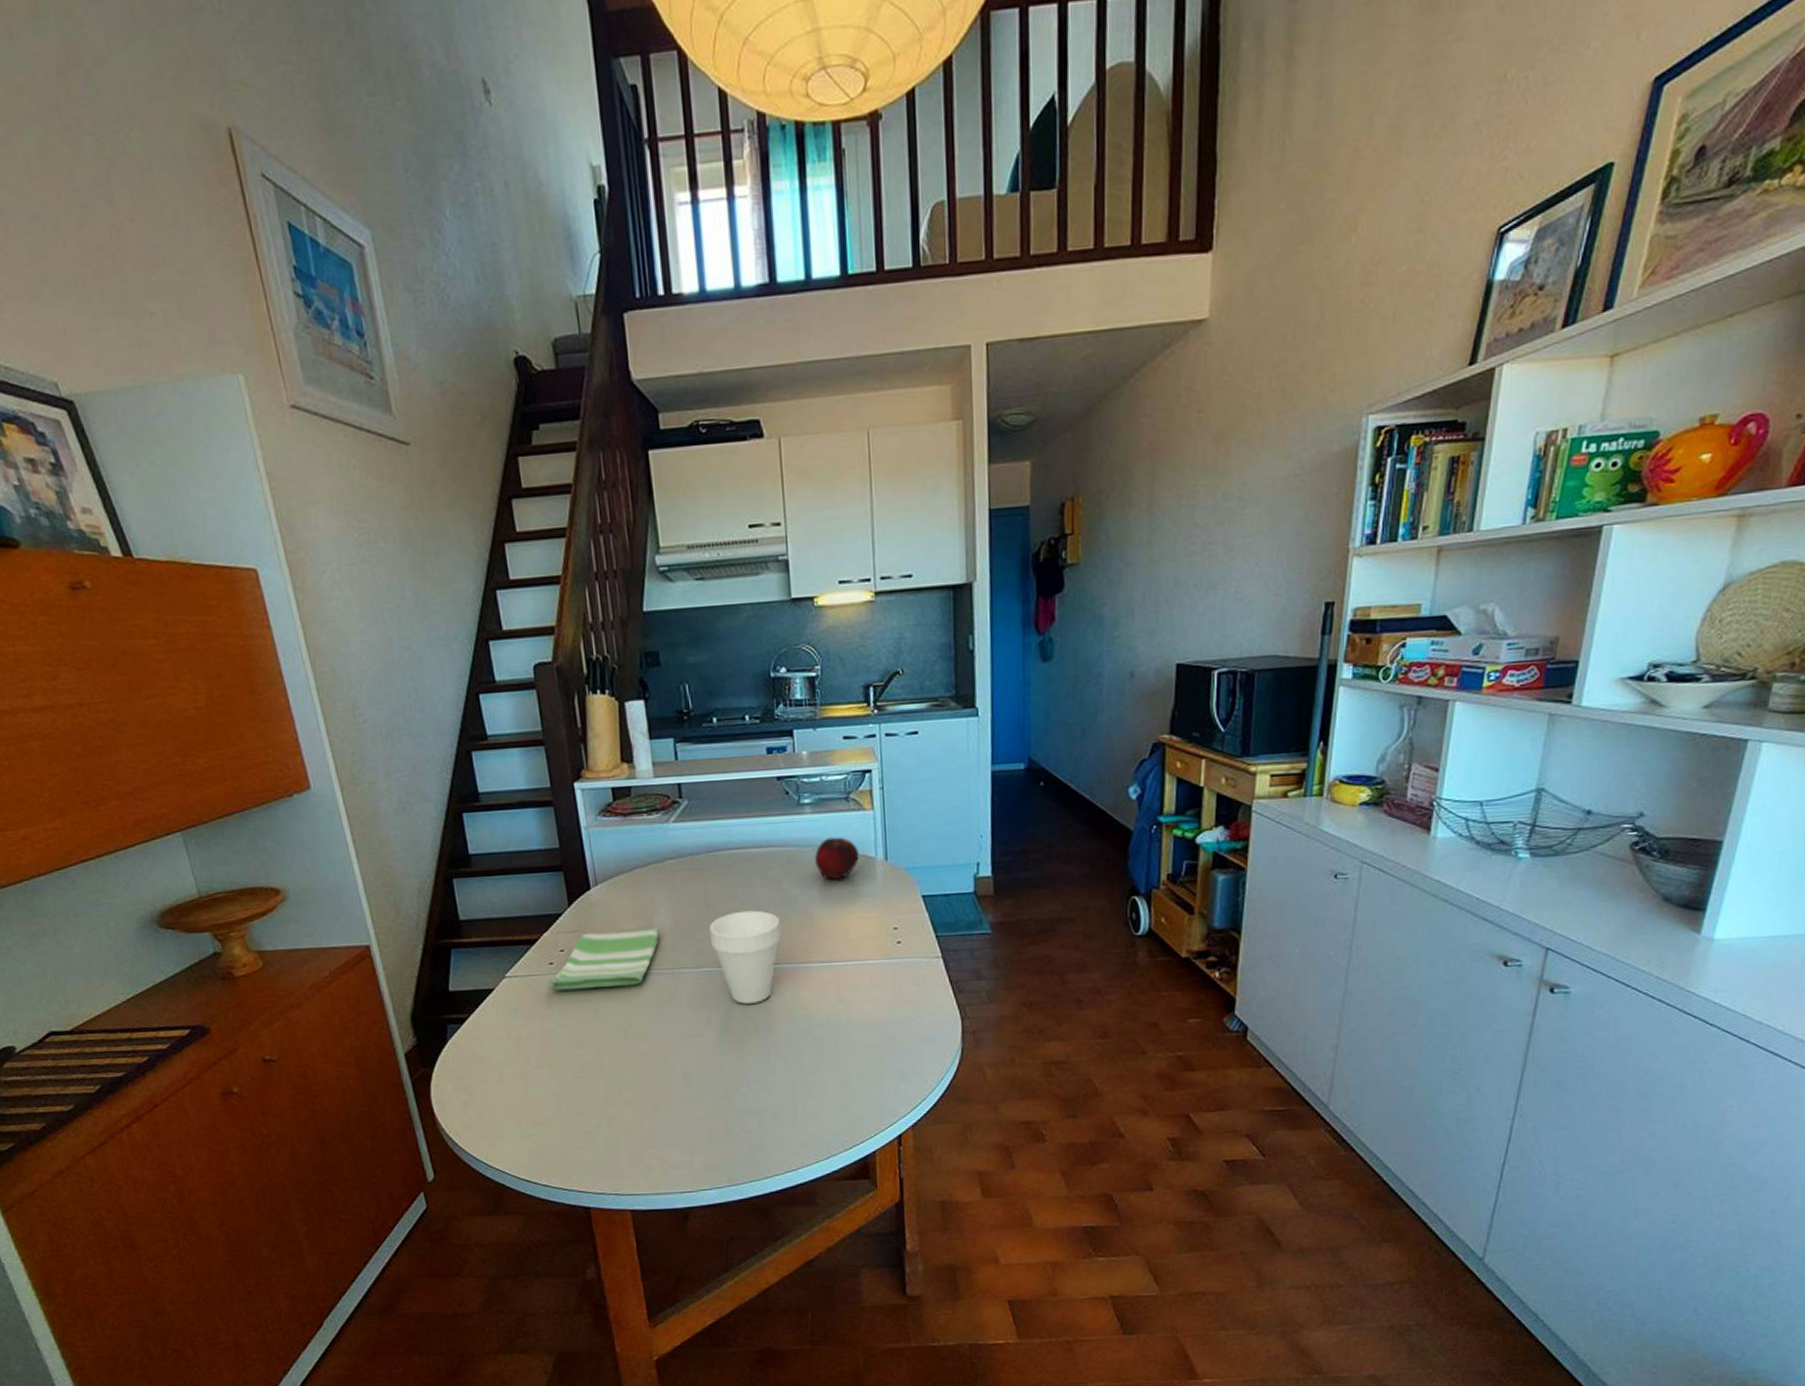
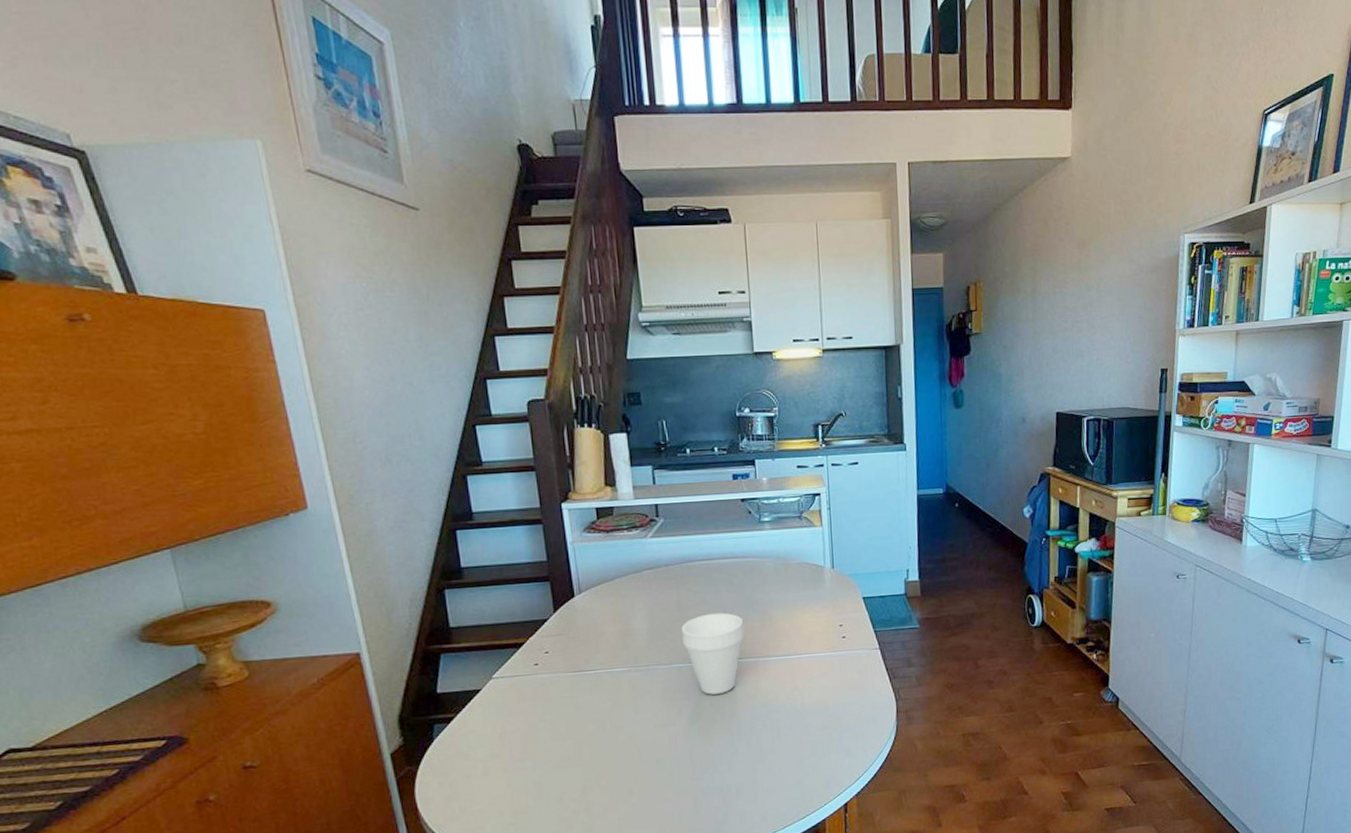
dish towel: present [549,928,660,991] -> none [534,630,637,689]
fruit: present [815,837,859,880] -> none [773,549,811,586]

